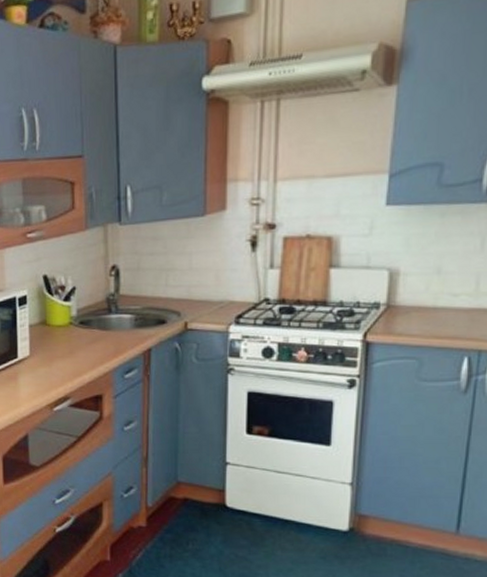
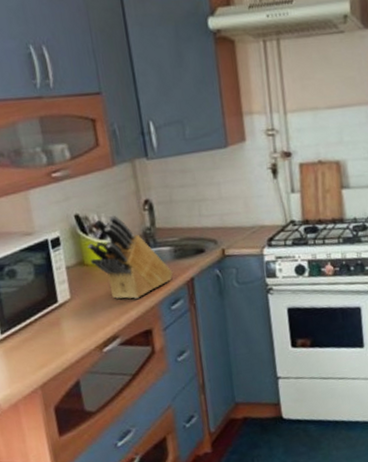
knife block: none [51,278,131,363] -> present [87,215,173,299]

